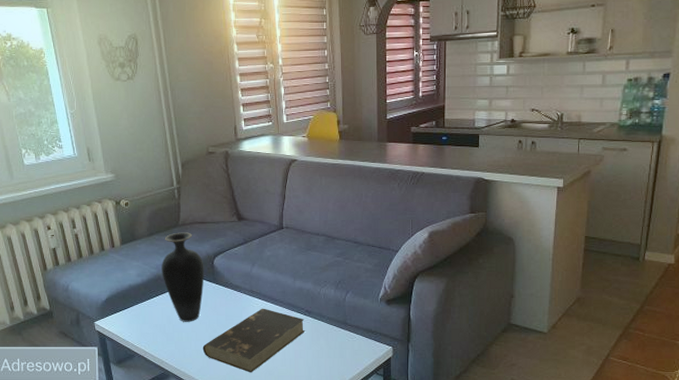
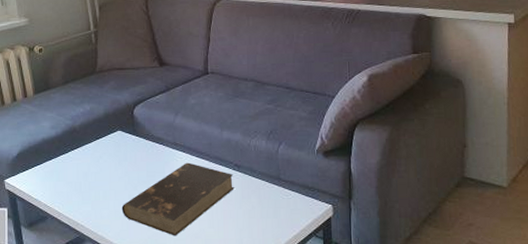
vase: present [161,232,204,322] -> none [77,79,123,179]

